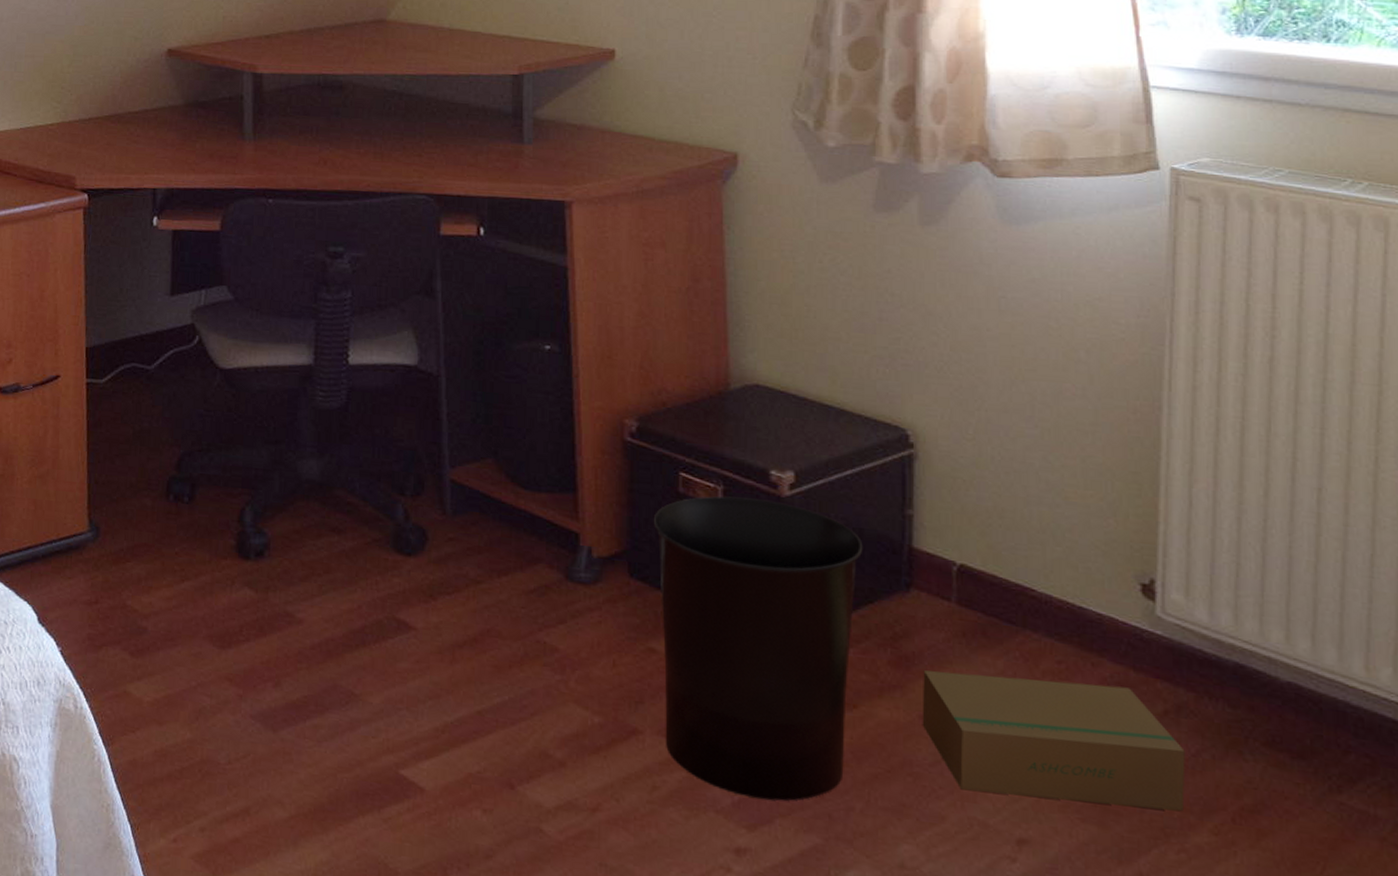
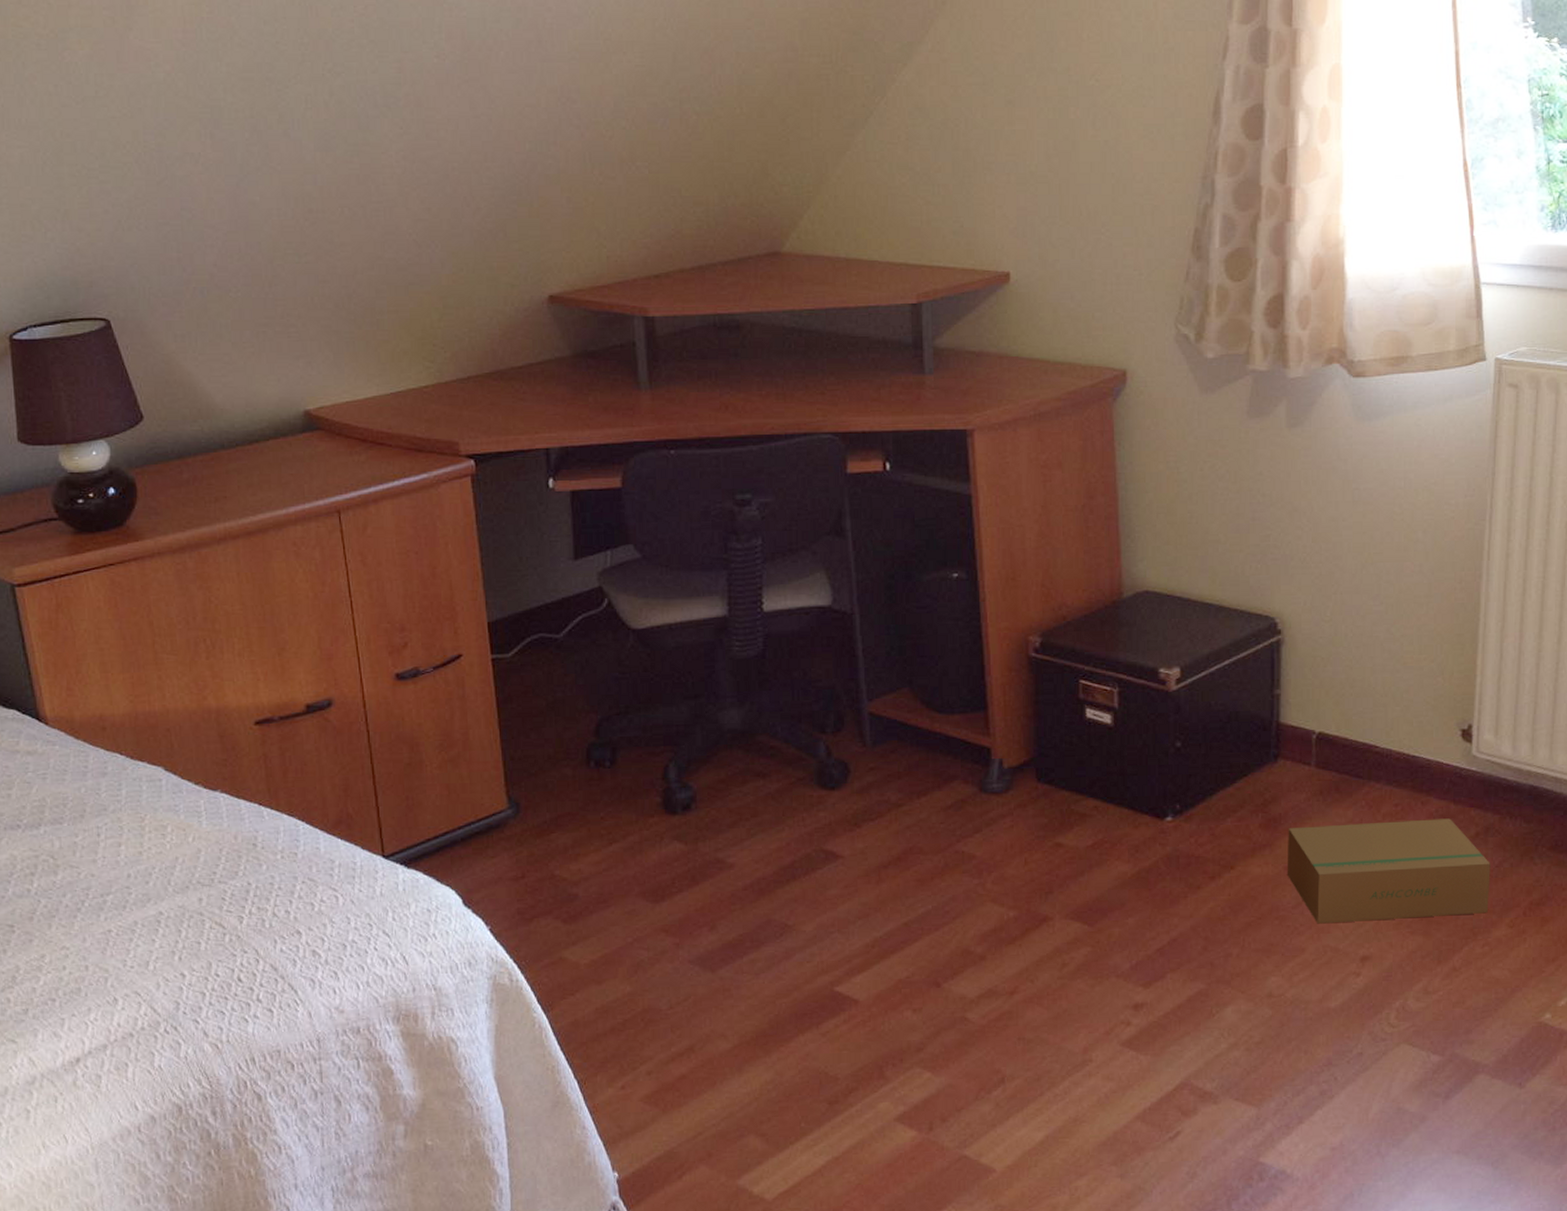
waste bin: present [653,496,863,801] -> none [1057,696,1239,959]

